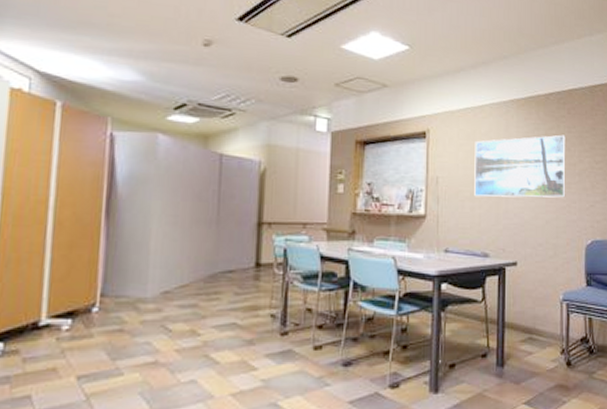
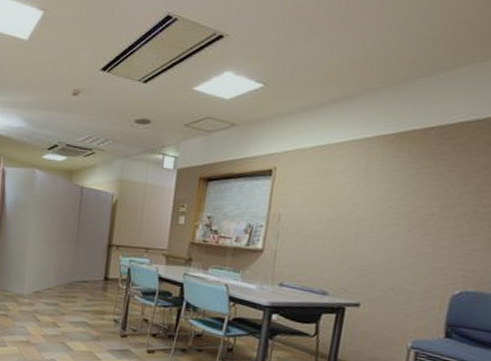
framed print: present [474,135,566,198] -> none [319,174,444,243]

